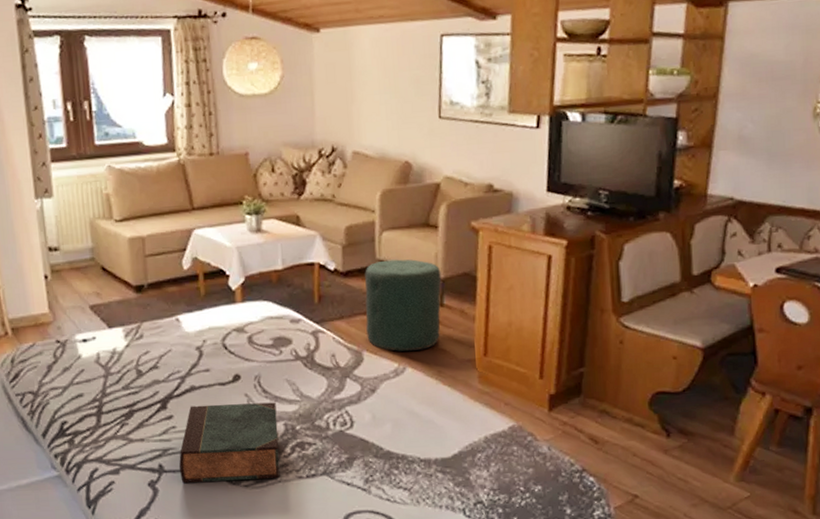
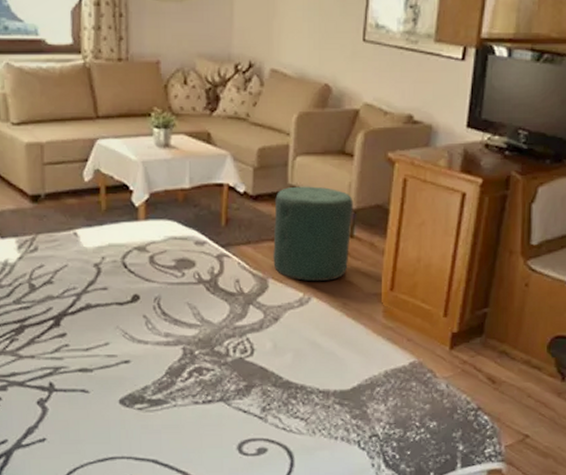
book: present [179,402,280,483] -> none [71,324,176,402]

